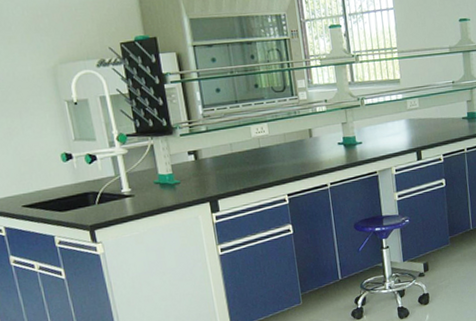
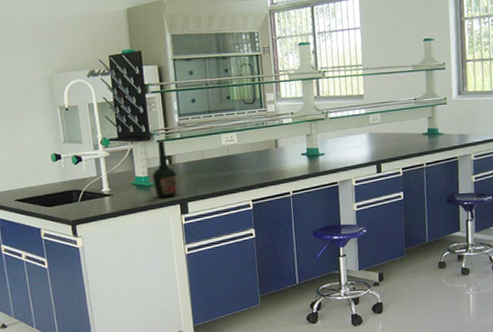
bottle: none [177,133,206,197] -> present [152,140,178,198]

